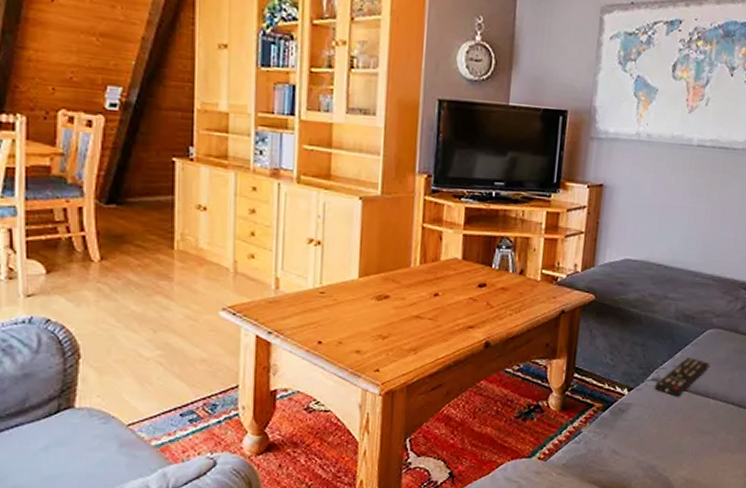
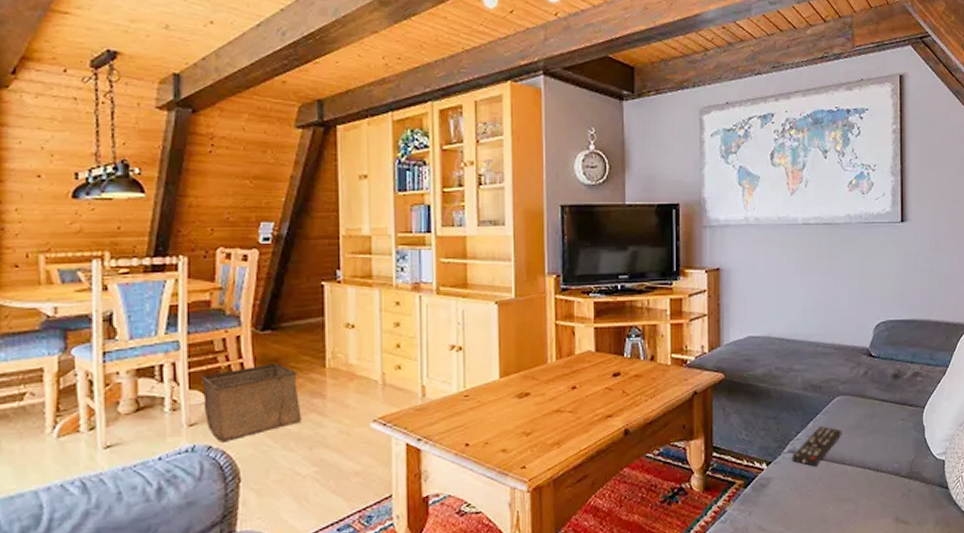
storage bin: none [40,239,146,317] -> present [201,363,302,443]

